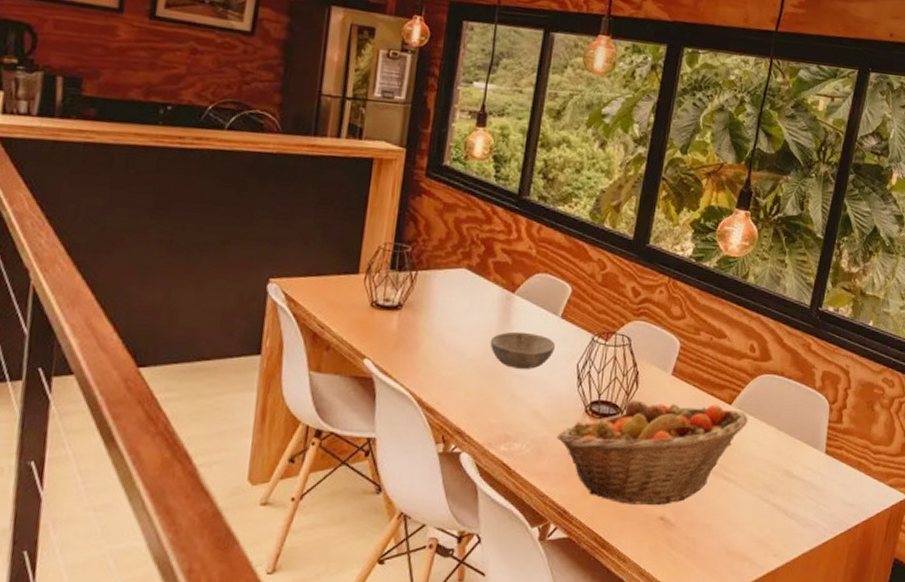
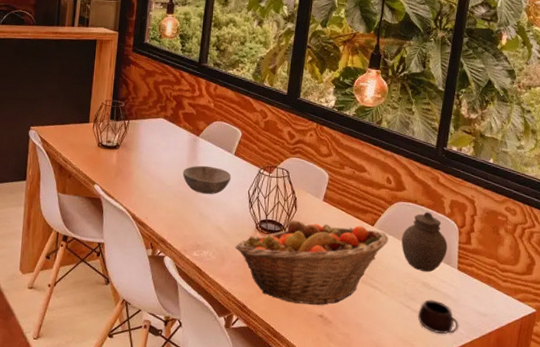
jar: none [763,385,816,459] -> present [402,211,447,272]
mug: none [776,491,823,530] -> present [417,299,459,334]

